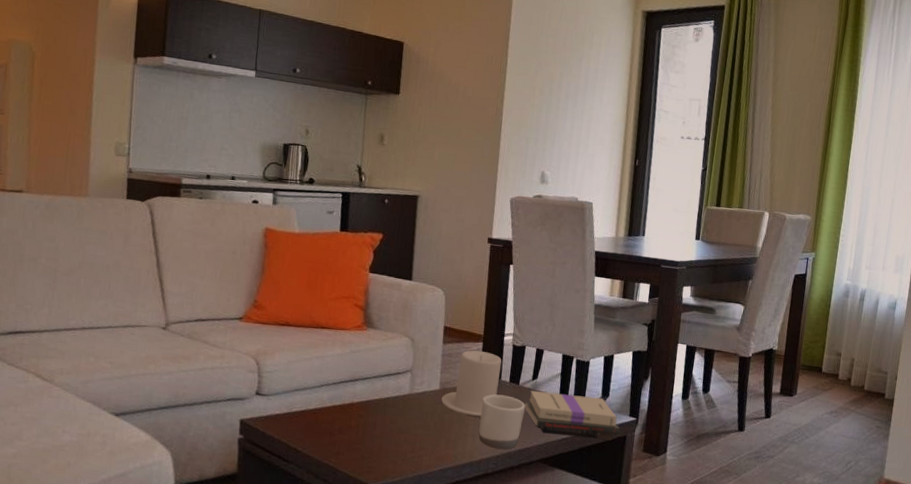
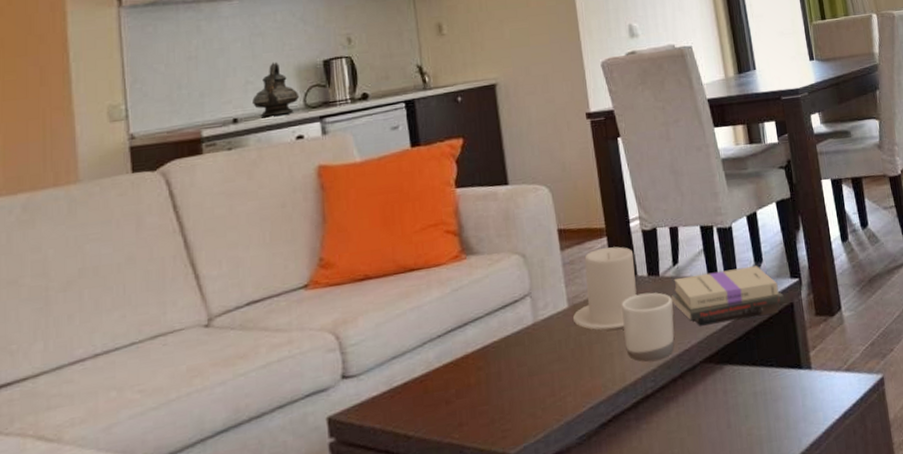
teapot: none [224,136,261,181] -> present [252,61,300,117]

